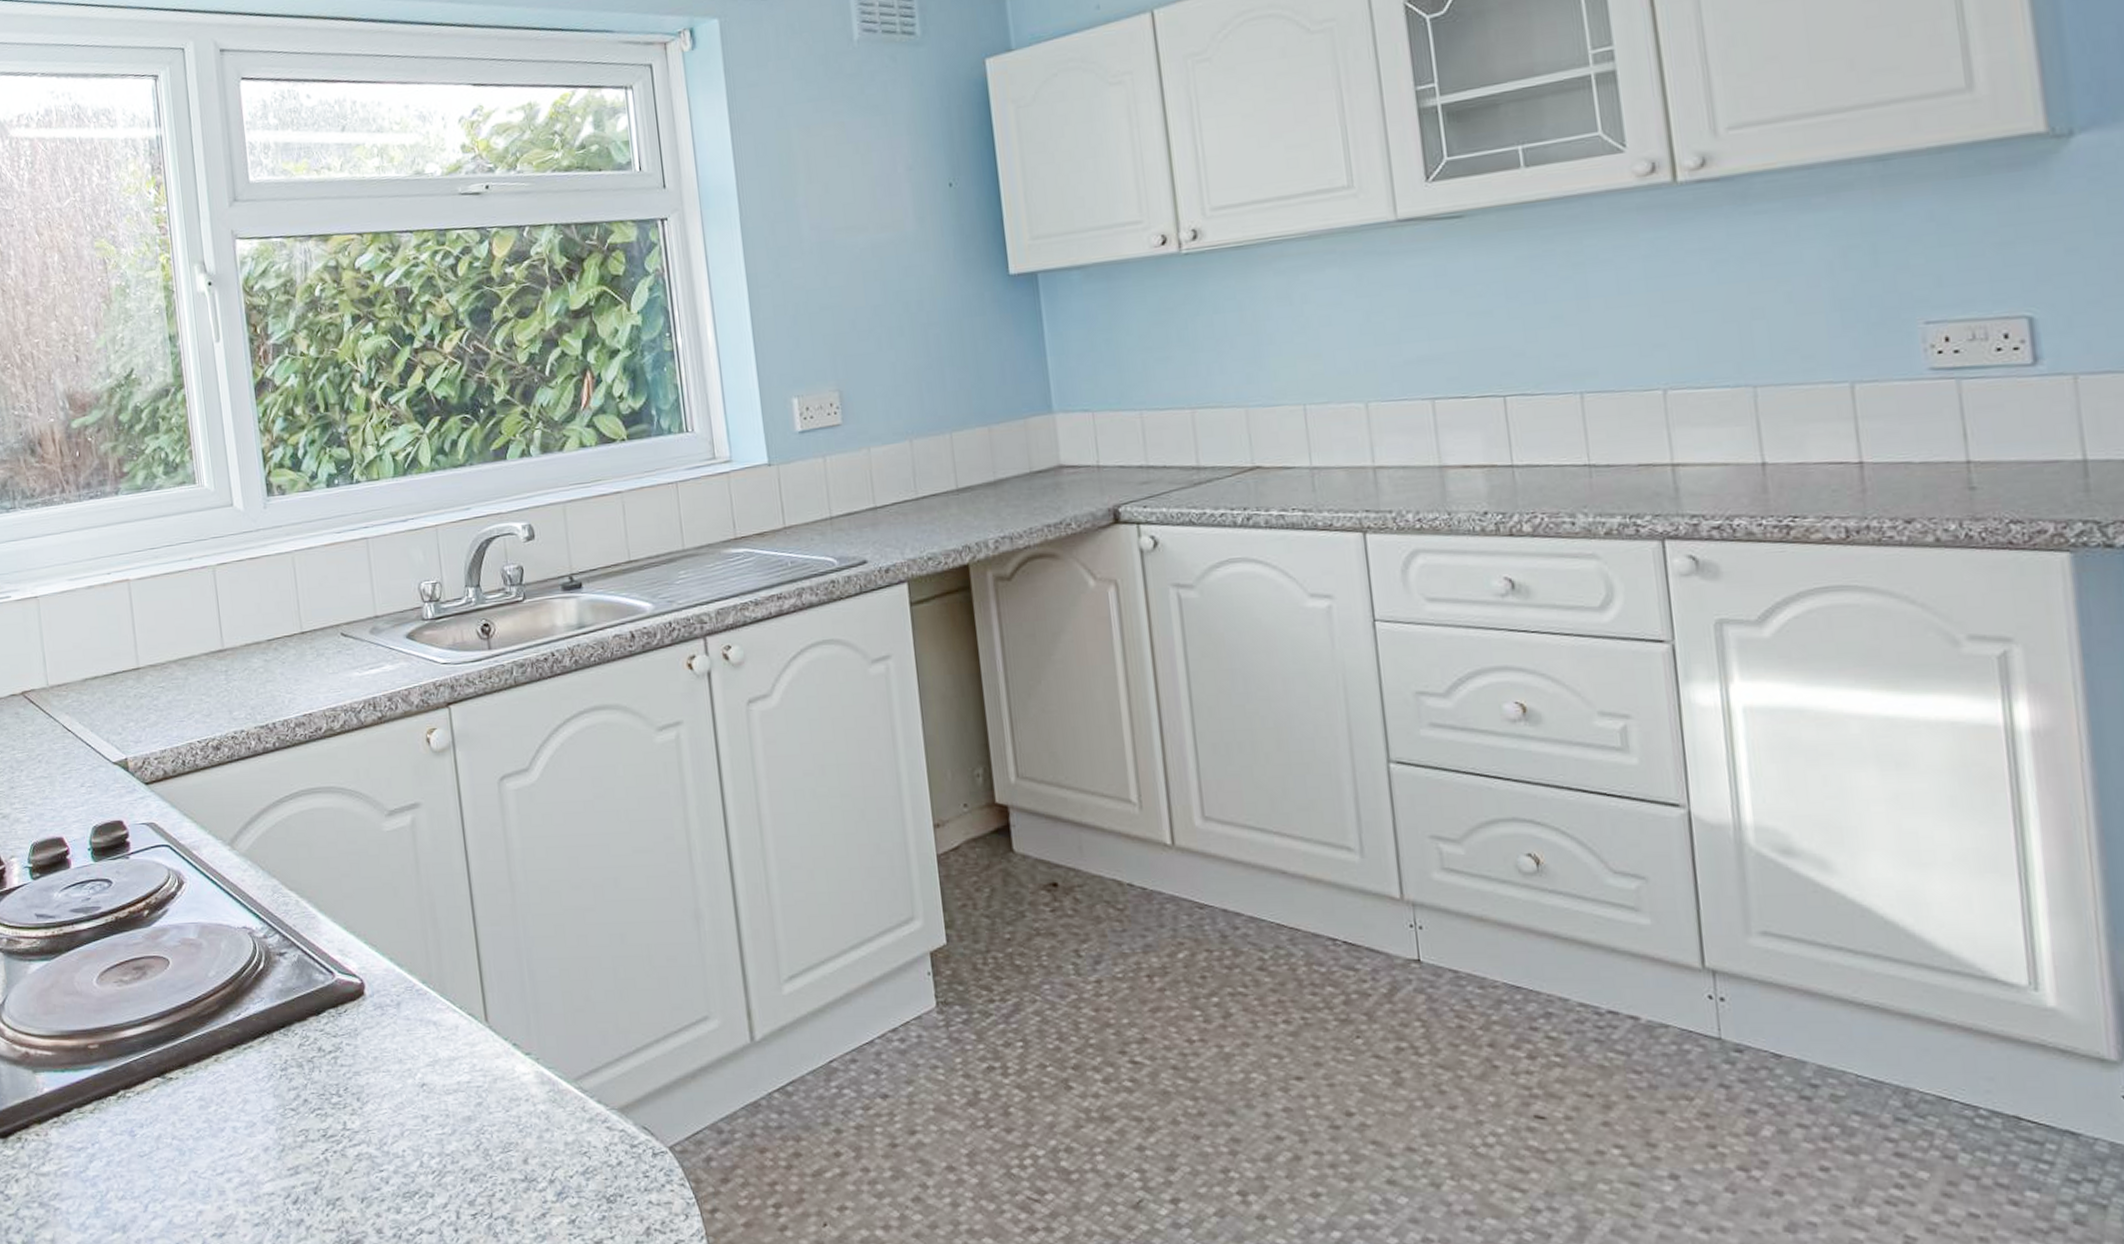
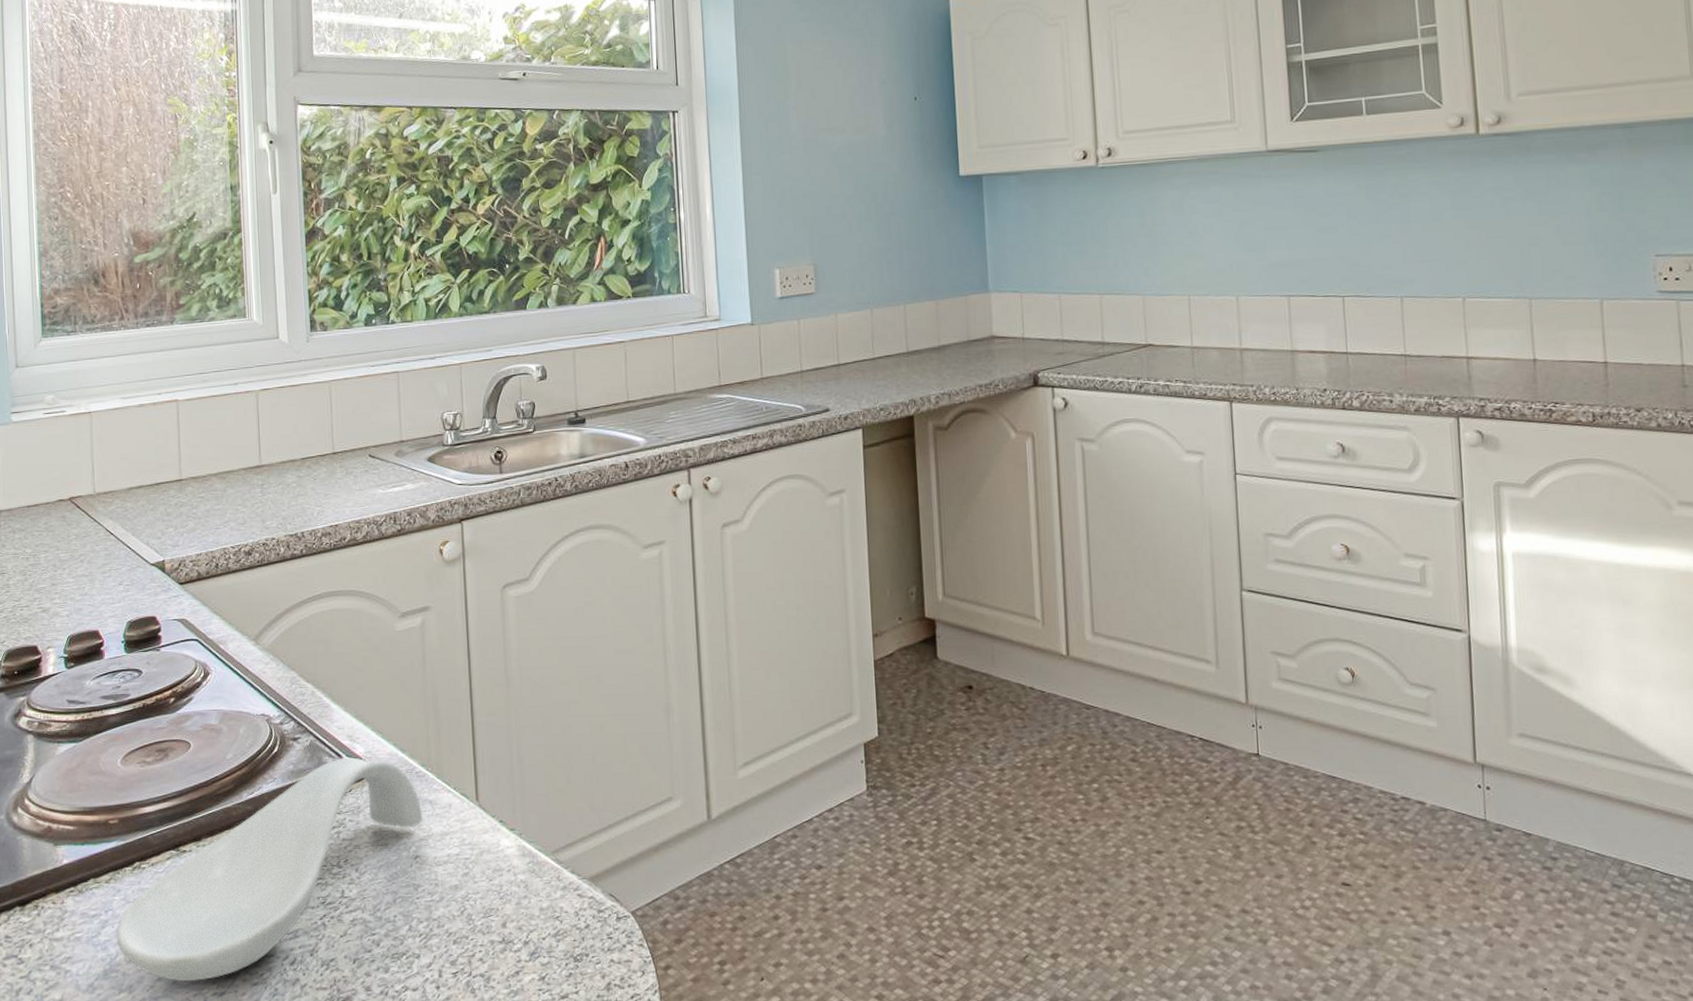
spoon rest: none [105,973,428,1221] -> present [116,757,423,981]

